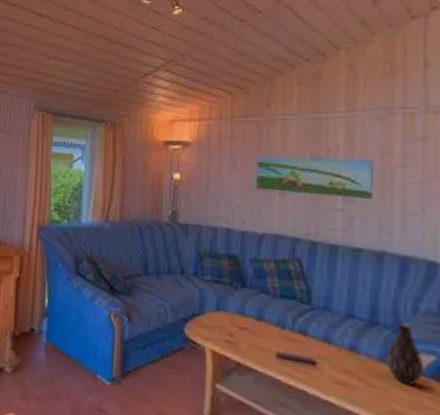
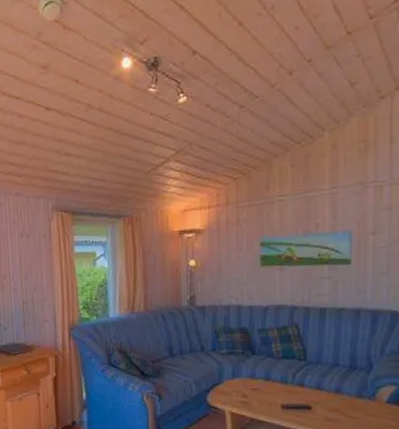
vase: present [386,323,425,386] -> none [362,364,389,412]

